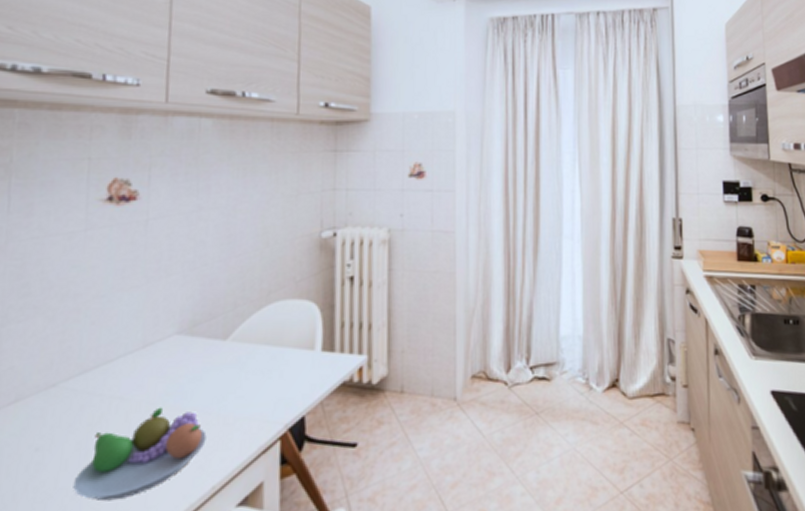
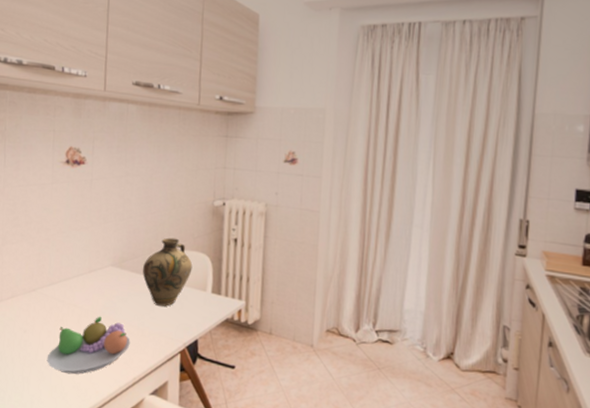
jug: none [224,285,295,381] -> present [143,237,193,307]

